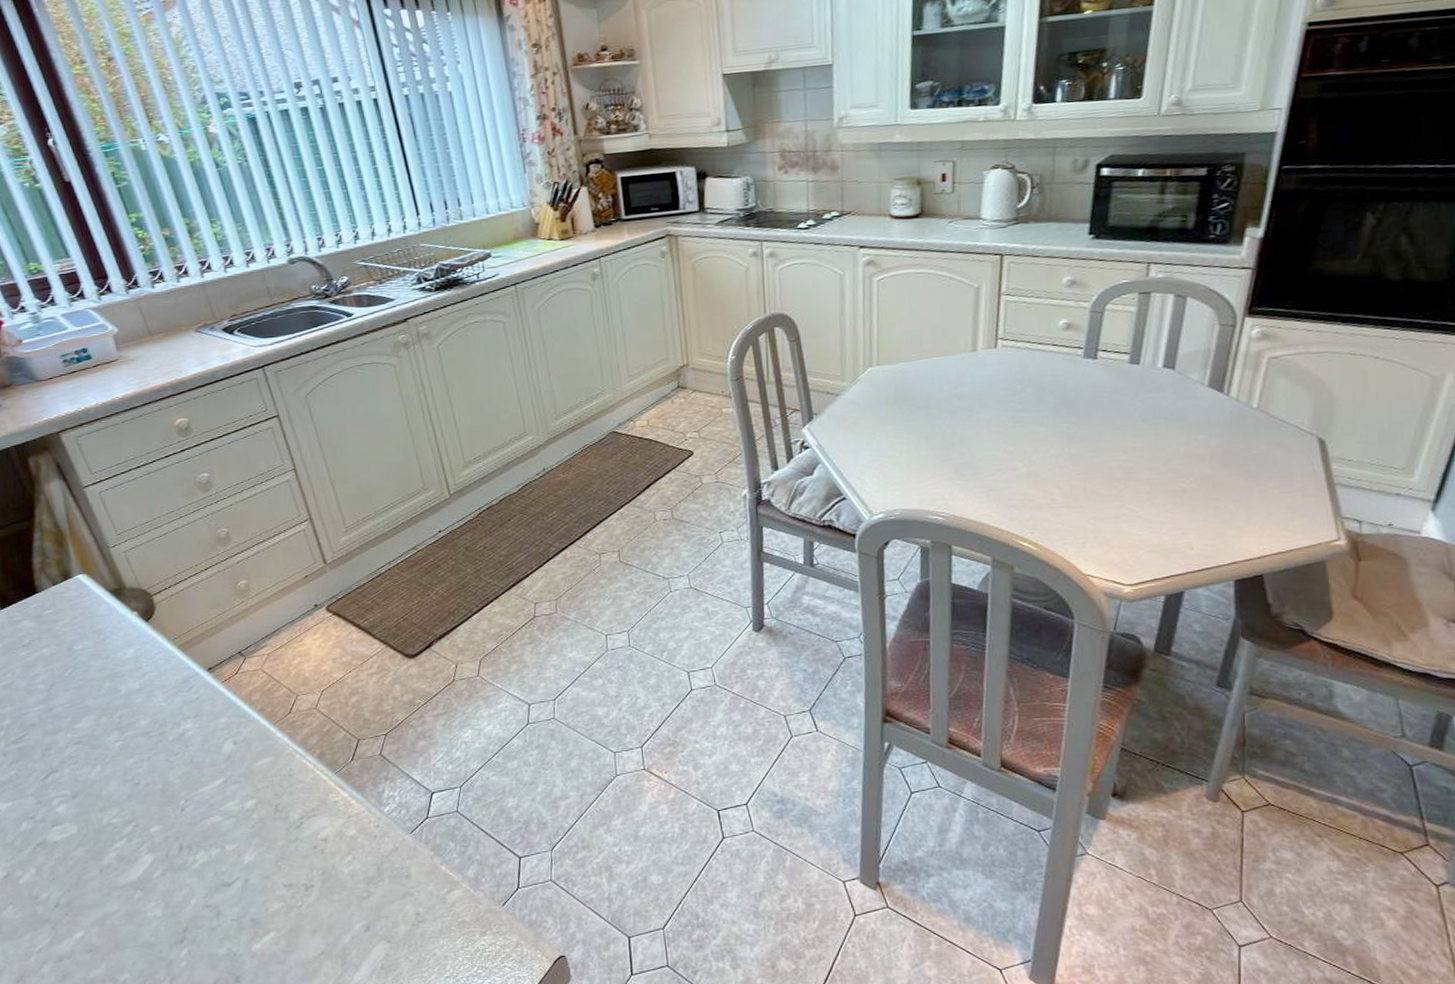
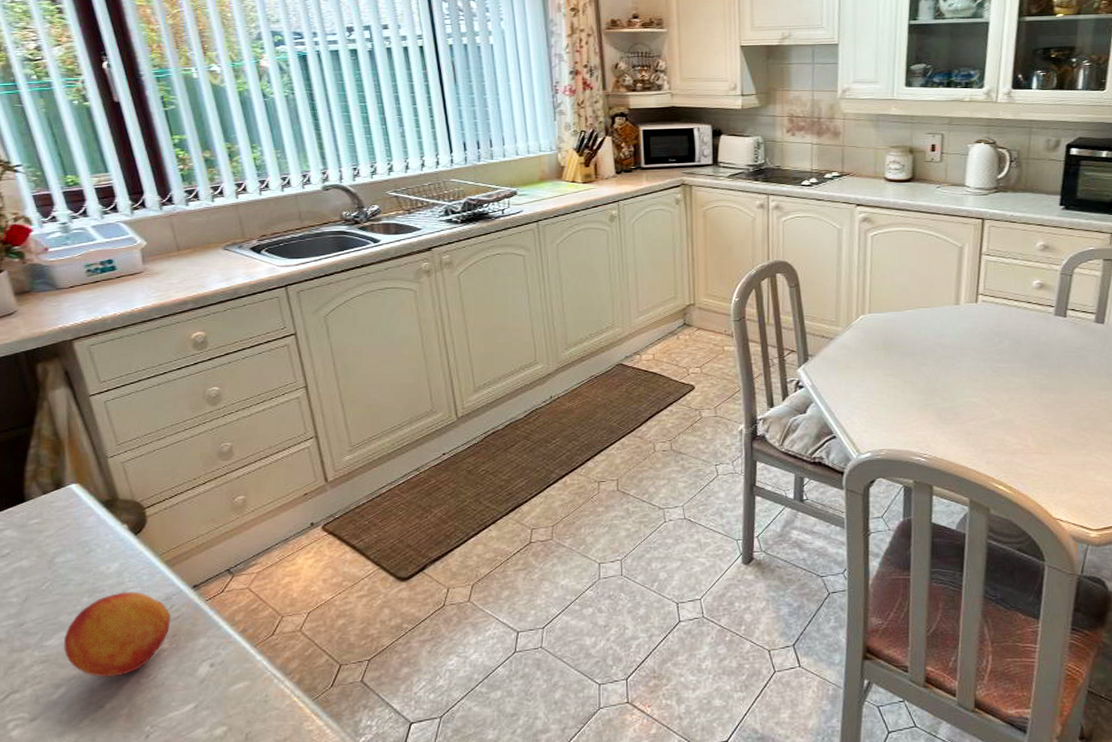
fruit: none [93,675,191,756] -> present [64,591,171,677]

